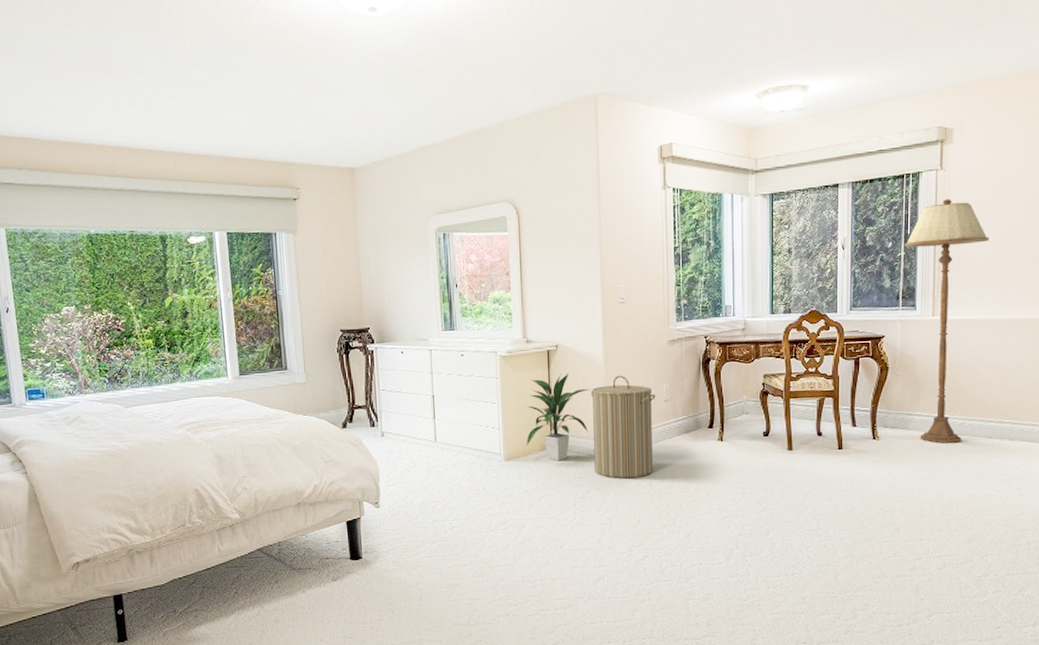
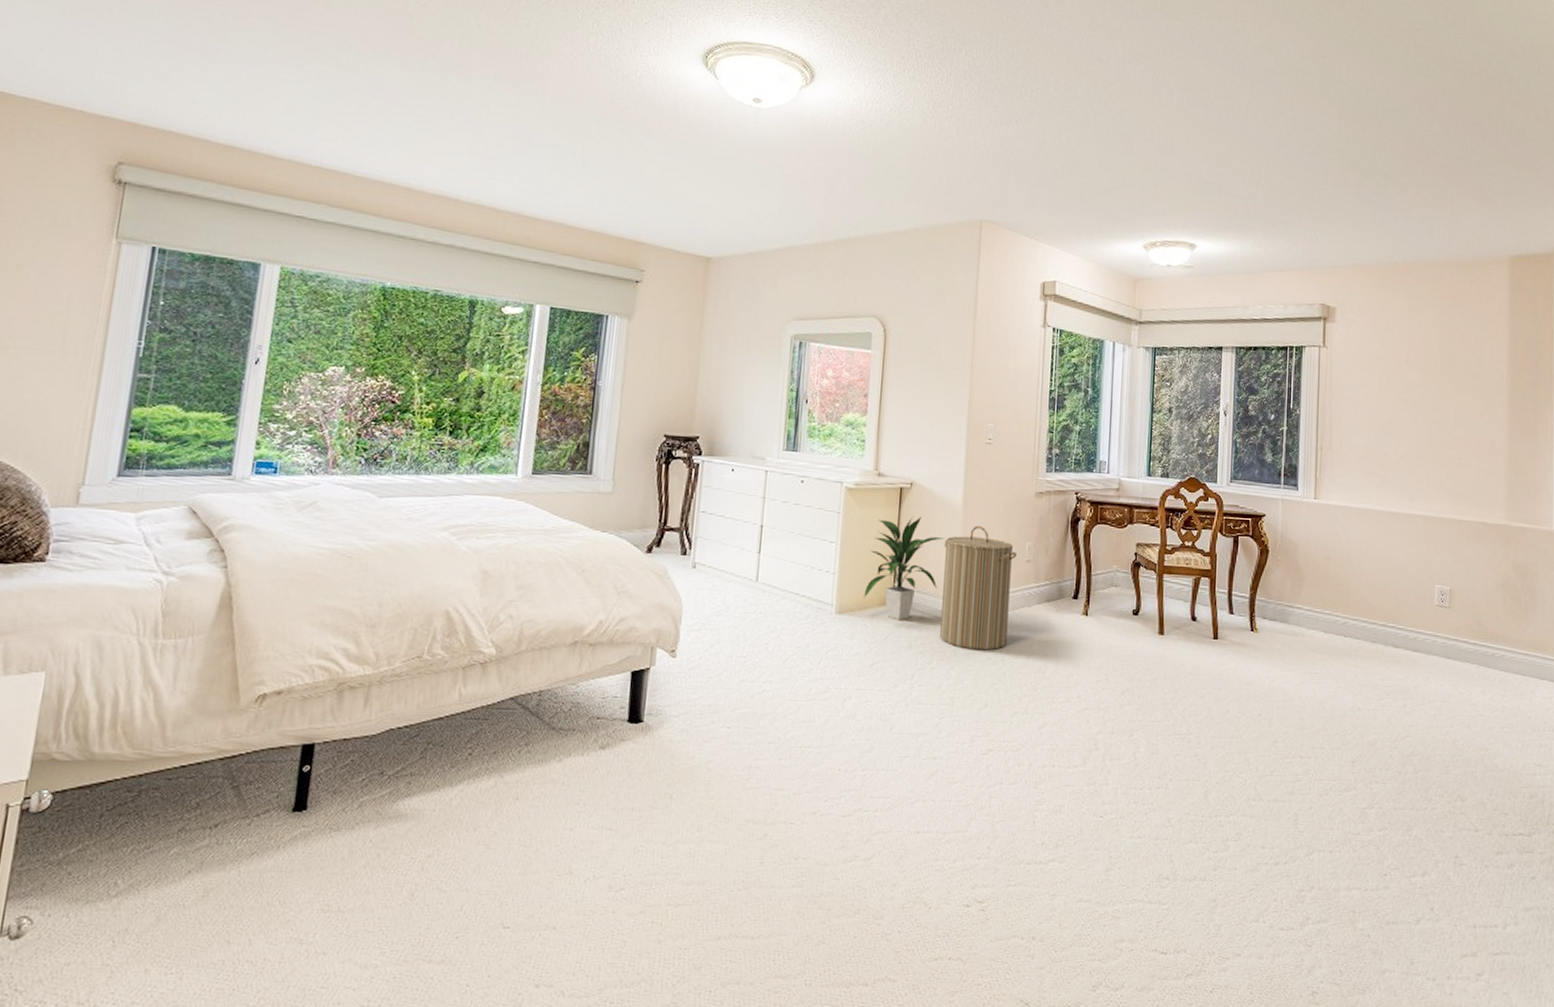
floor lamp: present [904,199,989,443] -> none [1287,377,1371,644]

